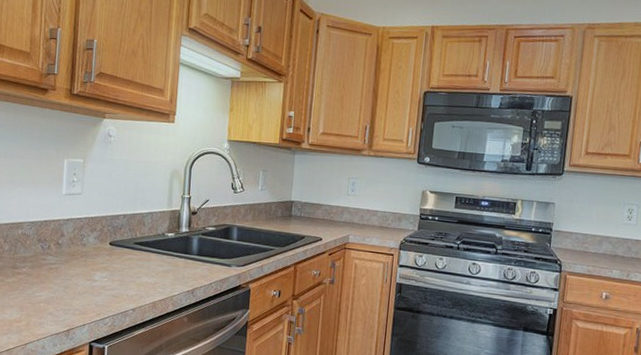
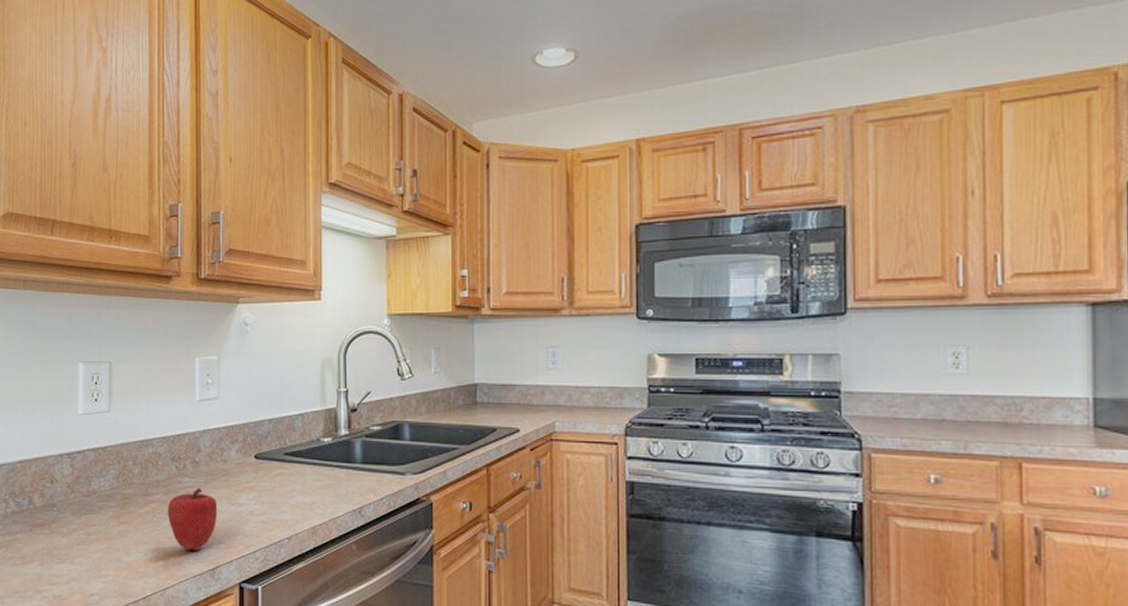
apple: none [31,264,76,315] -> present [167,487,218,551]

